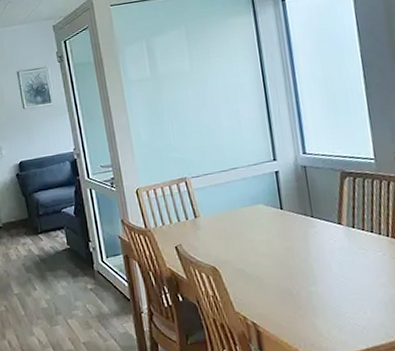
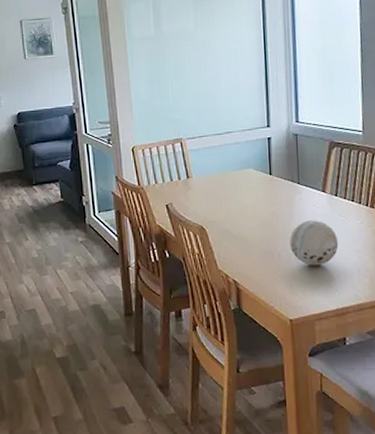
decorative ball: none [308,254,362,304] -> present [289,220,339,266]

